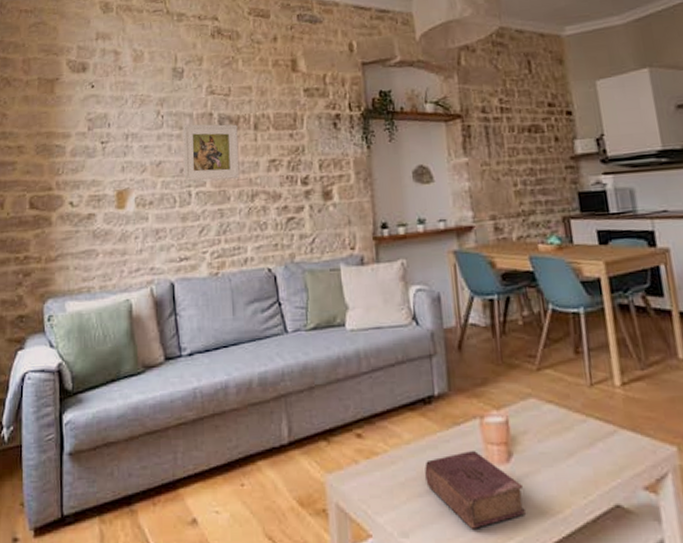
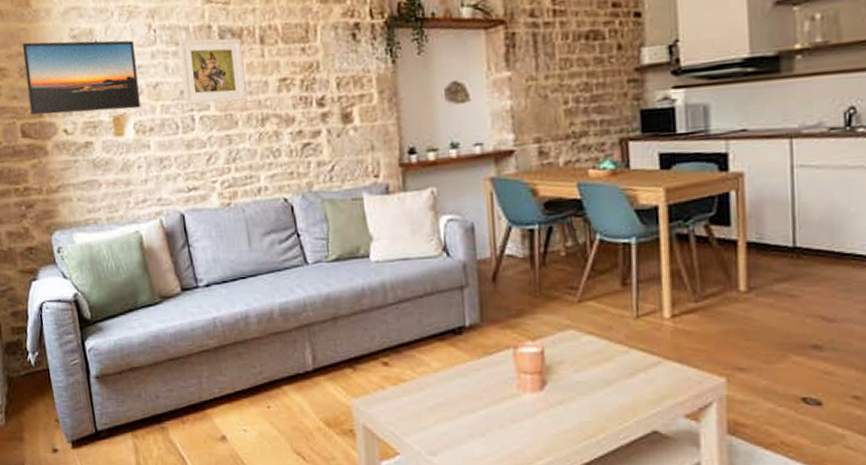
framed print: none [41,123,143,188] -> present [22,40,141,115]
book: present [425,451,525,529] -> none [454,379,557,450]

